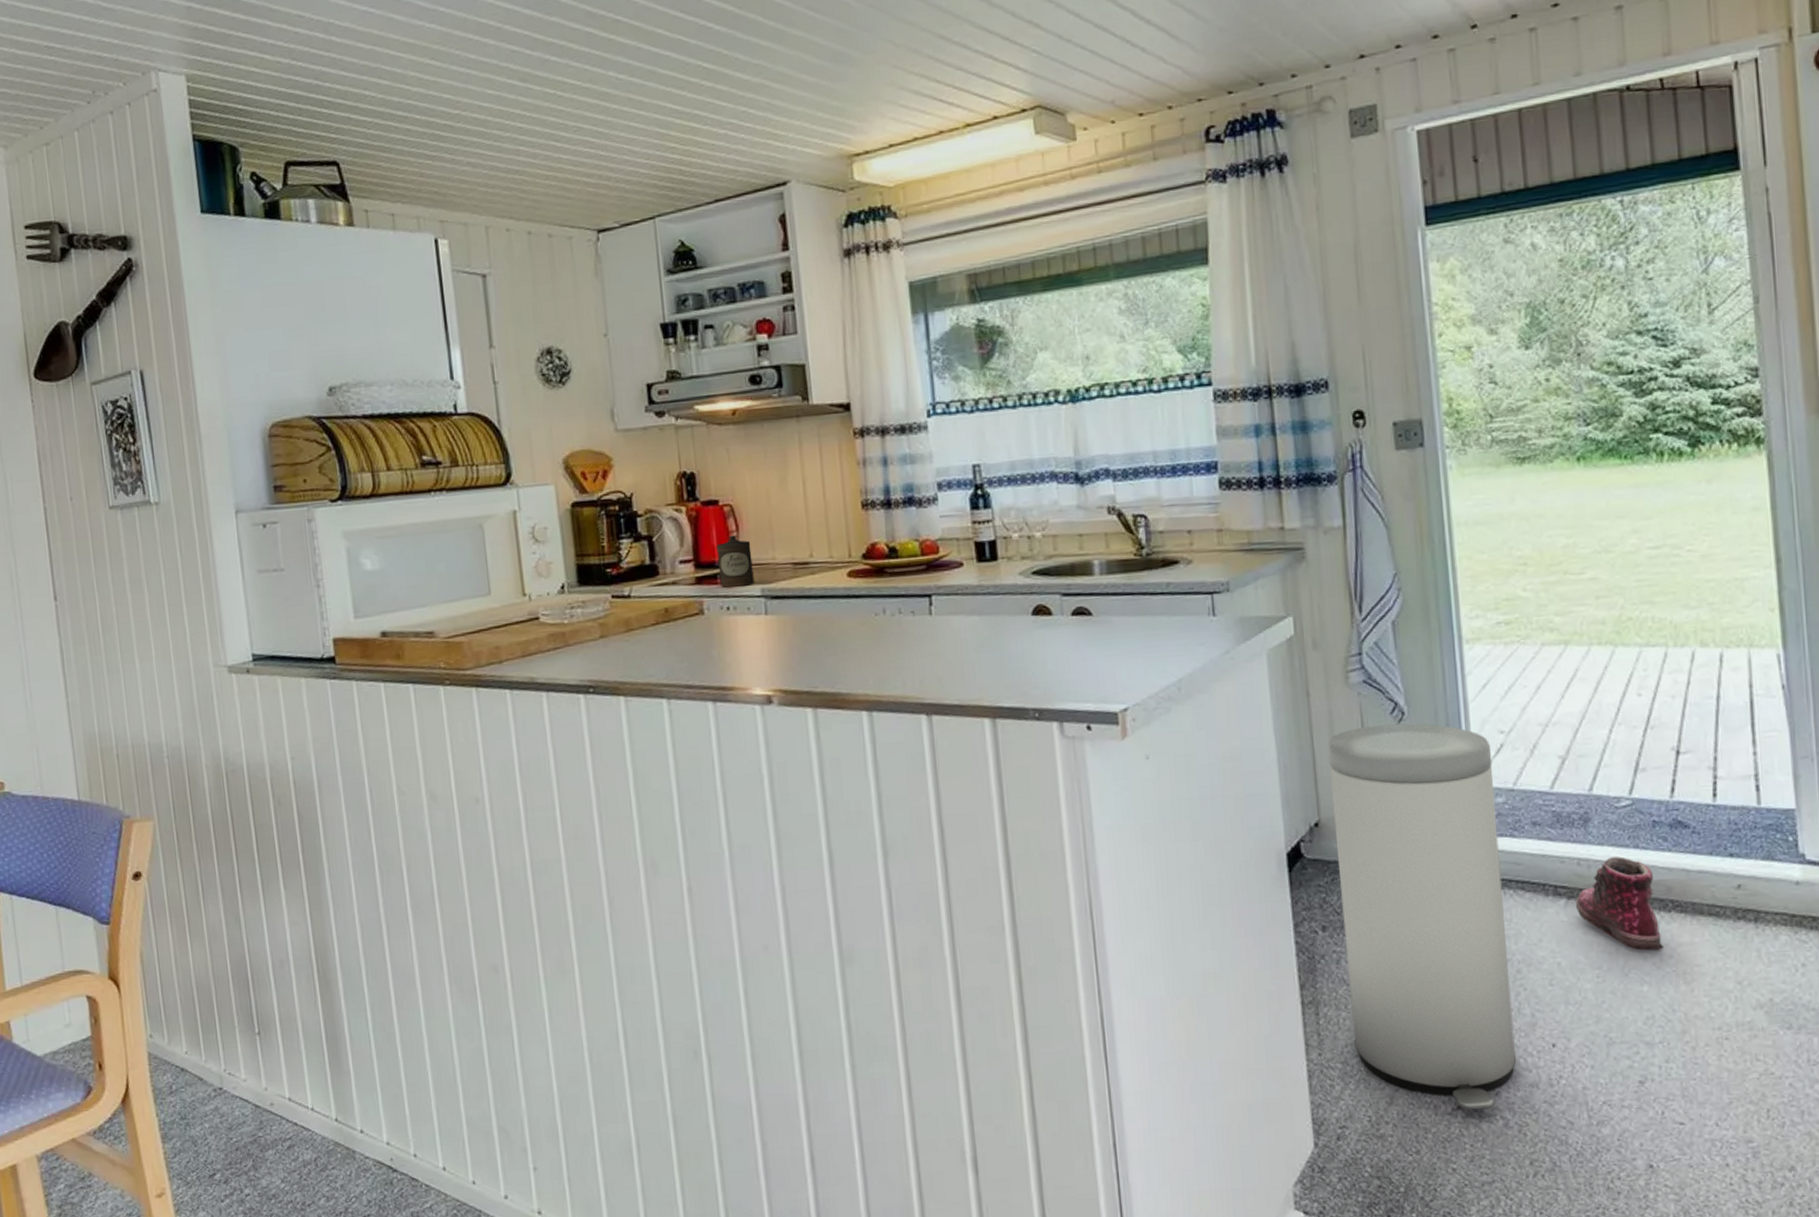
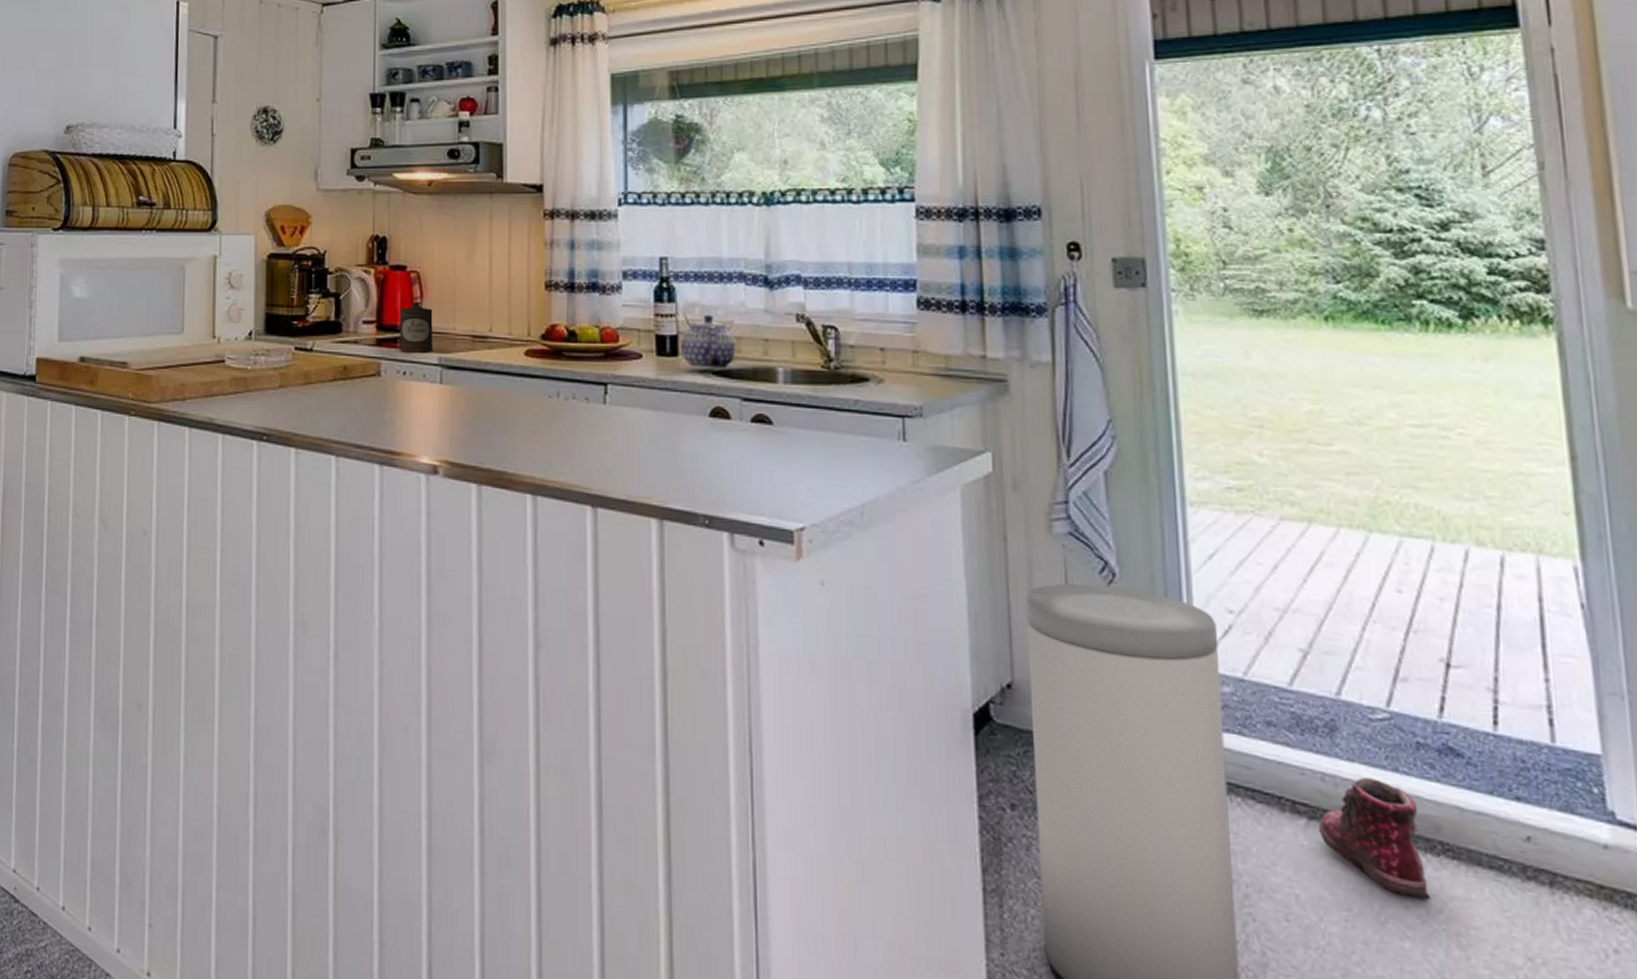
teapot: none [998,516,1053,570] -> present [679,314,736,370]

